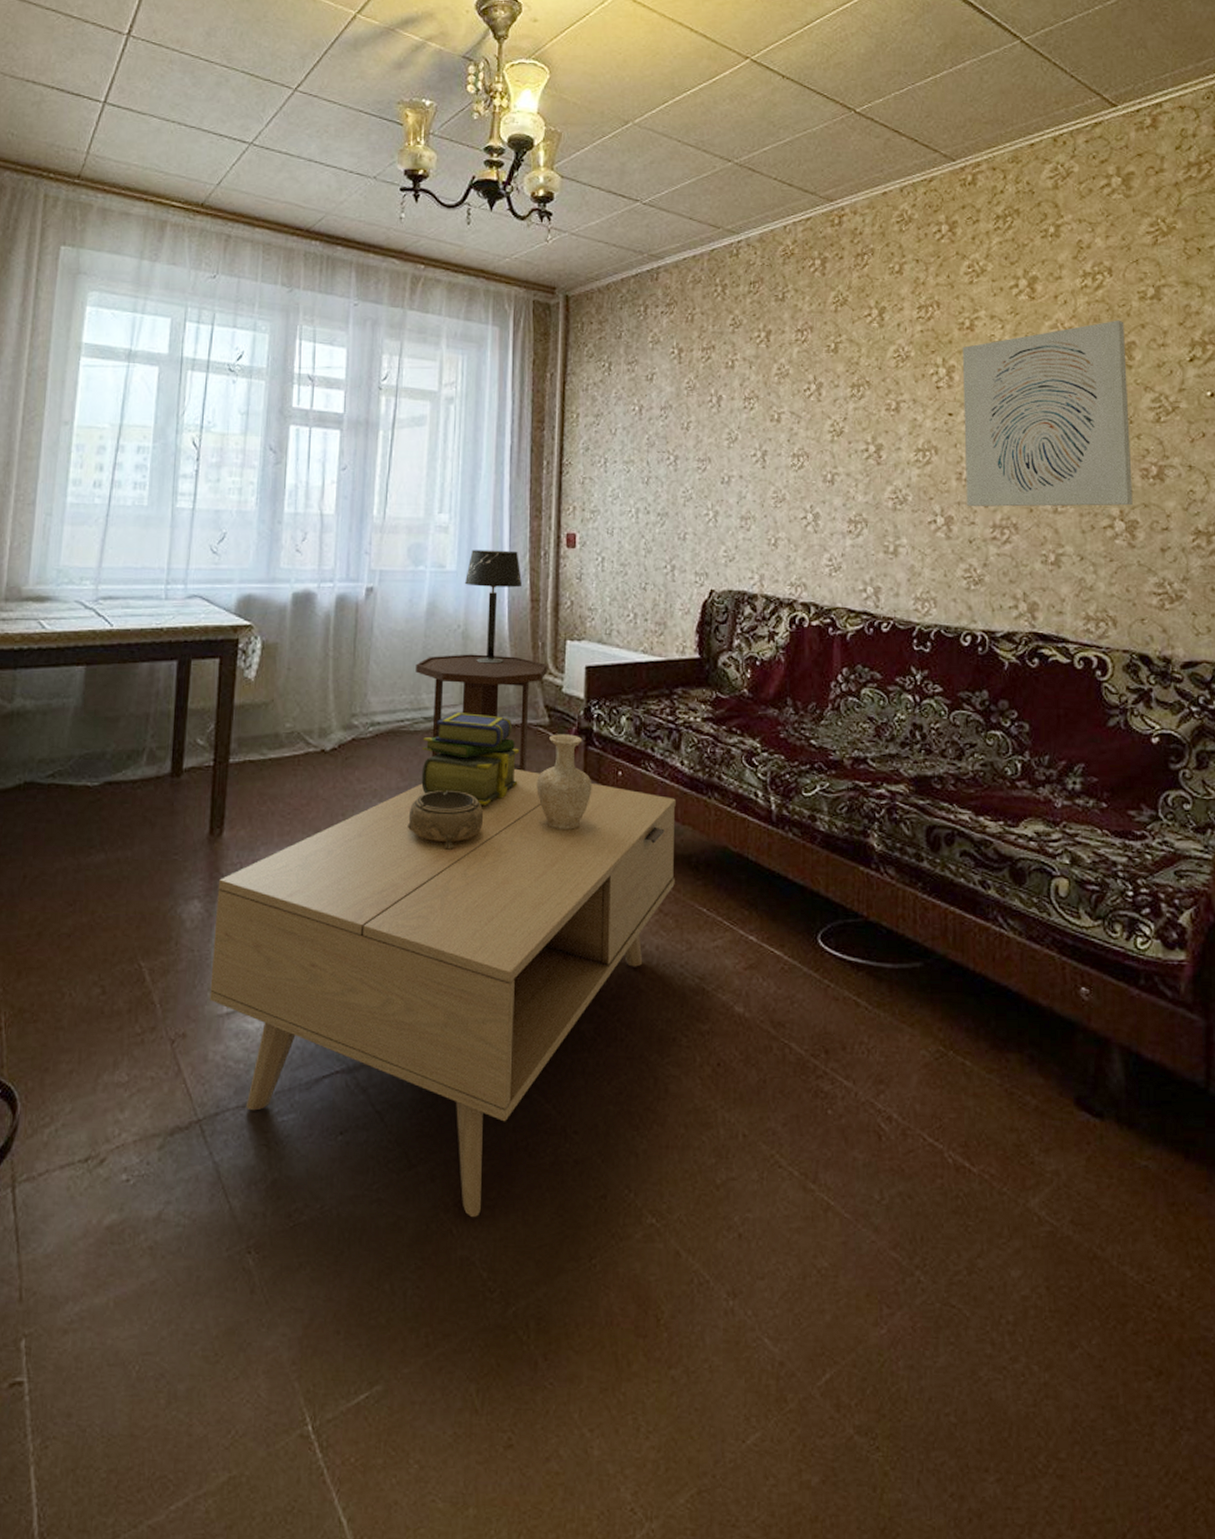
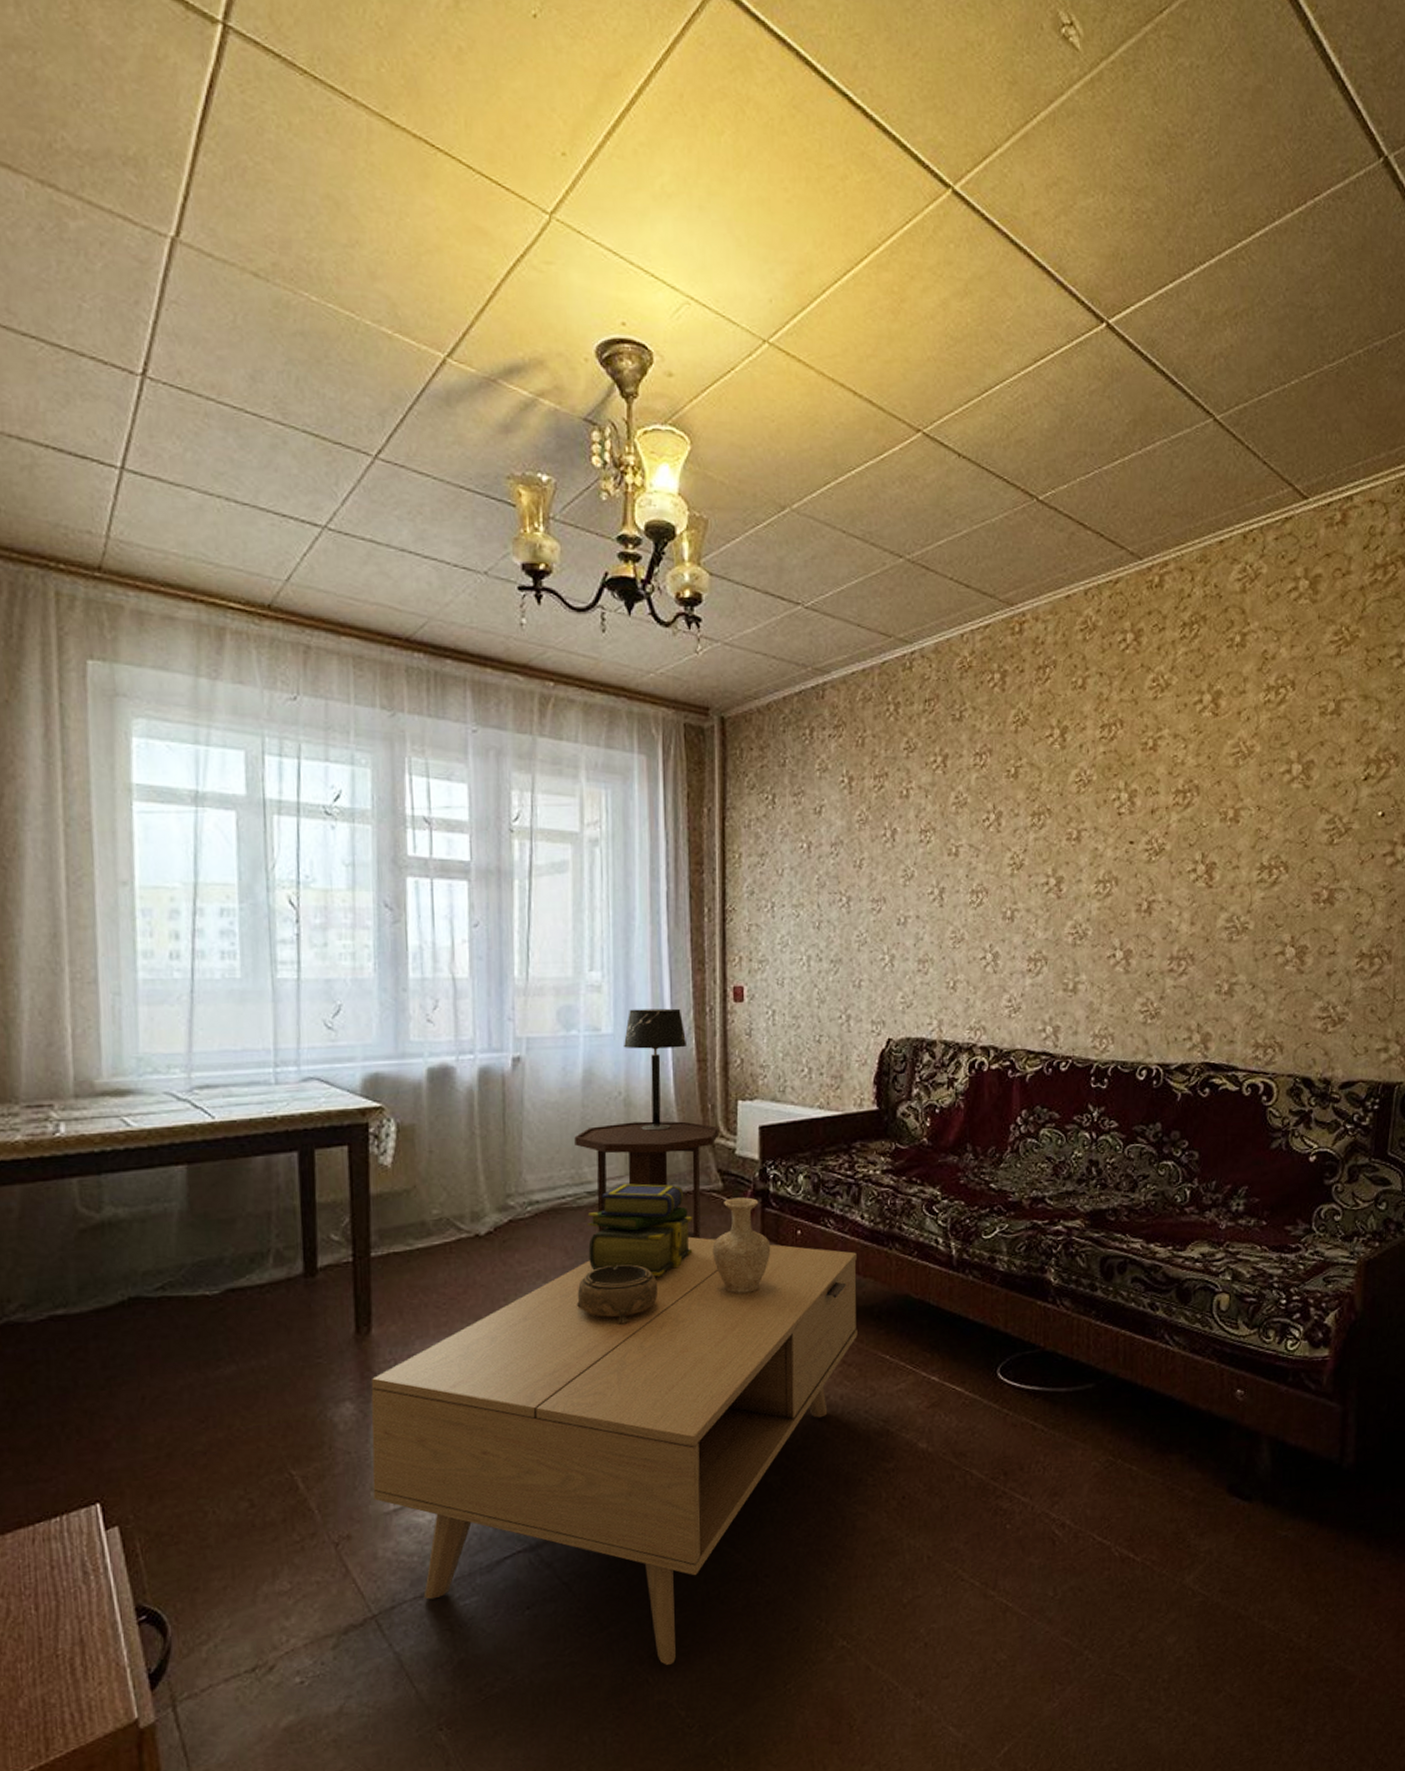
wall art: present [963,320,1133,507] -> none [1144,737,1305,939]

